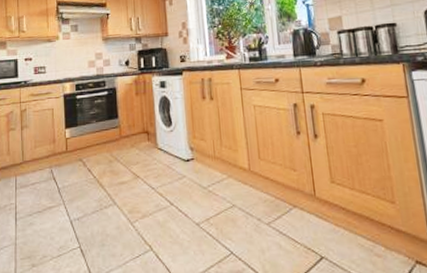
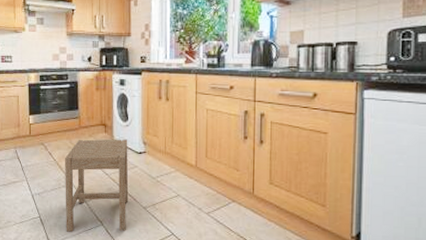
stool: none [106,146,179,263] -> present [65,139,129,232]

